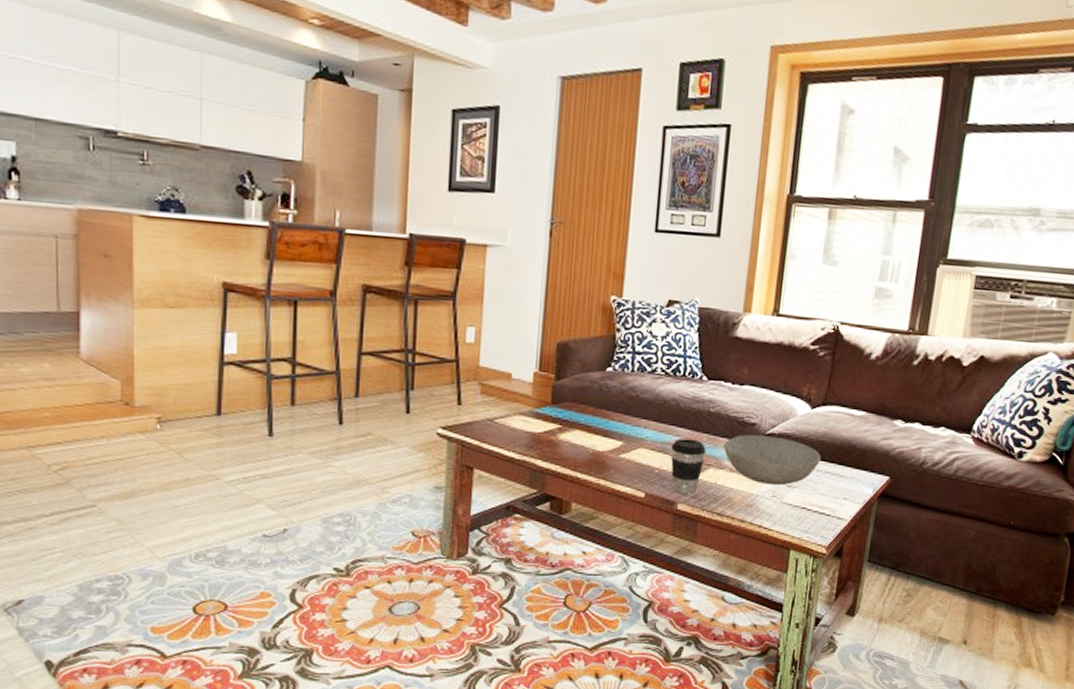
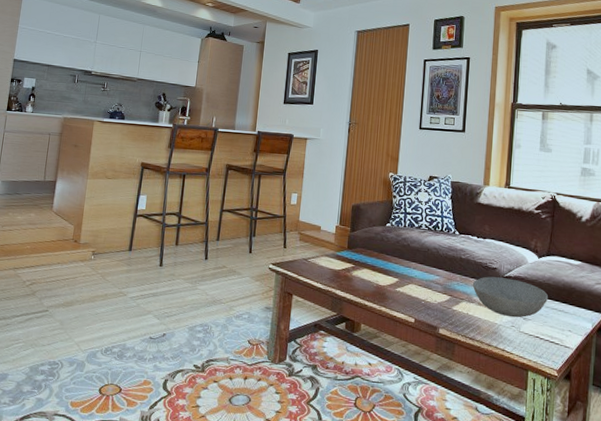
coffee cup: present [671,438,706,494] -> none [433,278,459,321]

